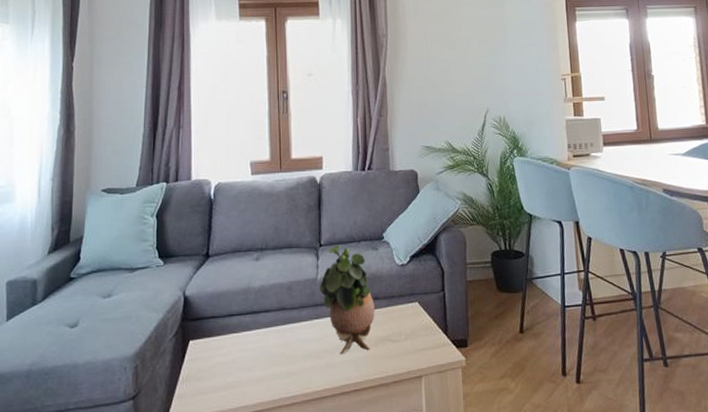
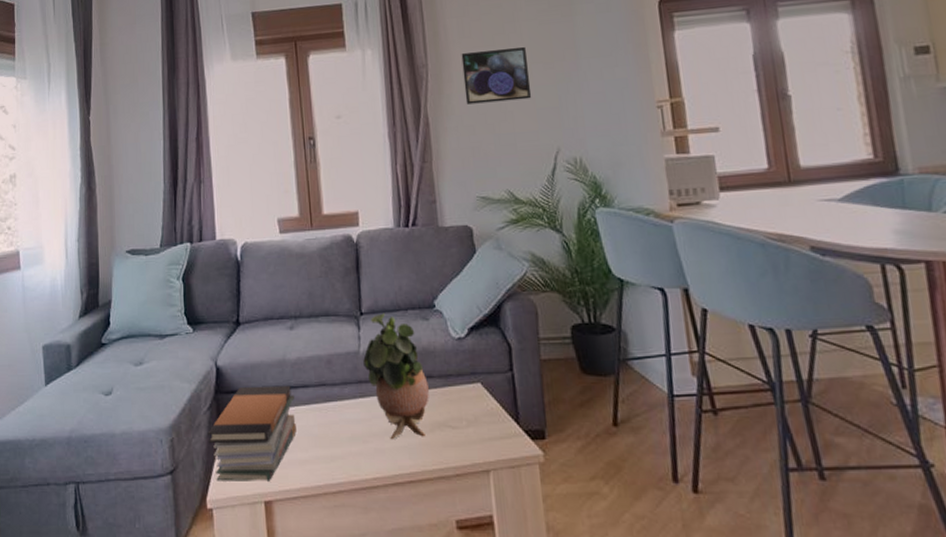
book stack: none [172,311,256,403] -> present [207,385,296,481]
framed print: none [415,26,469,70] -> present [461,47,532,105]

